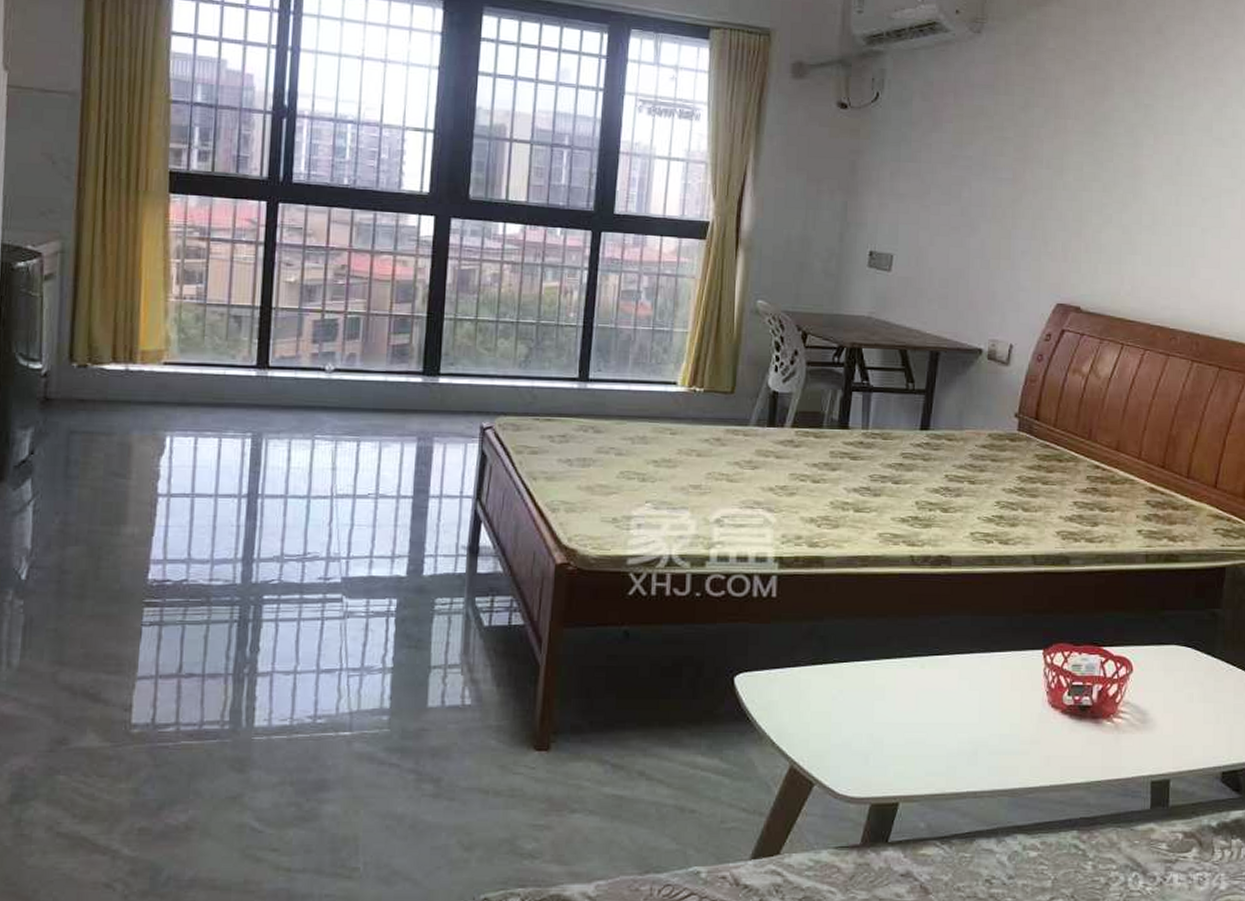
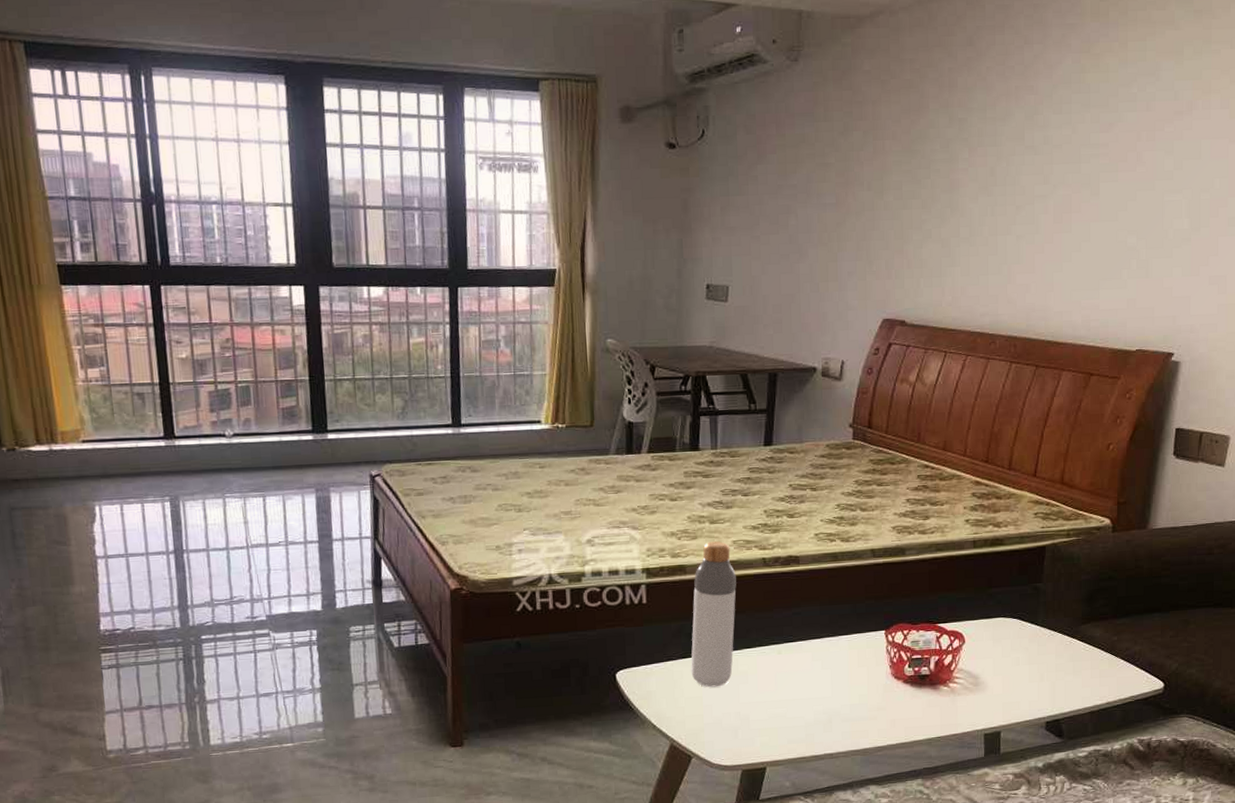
bottle: none [820,532,880,702] -> present [691,541,737,688]

